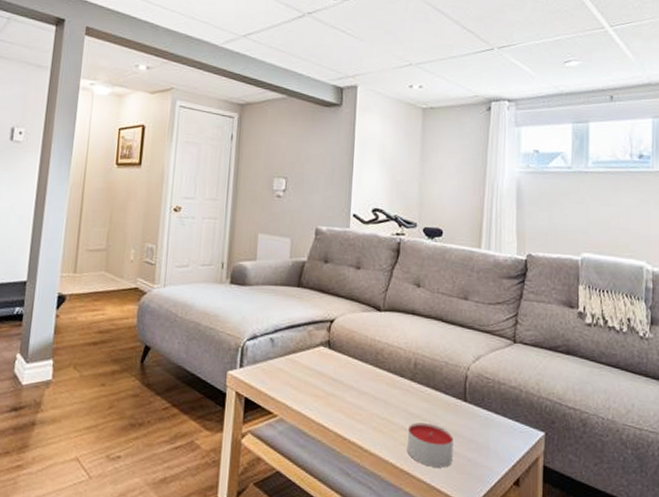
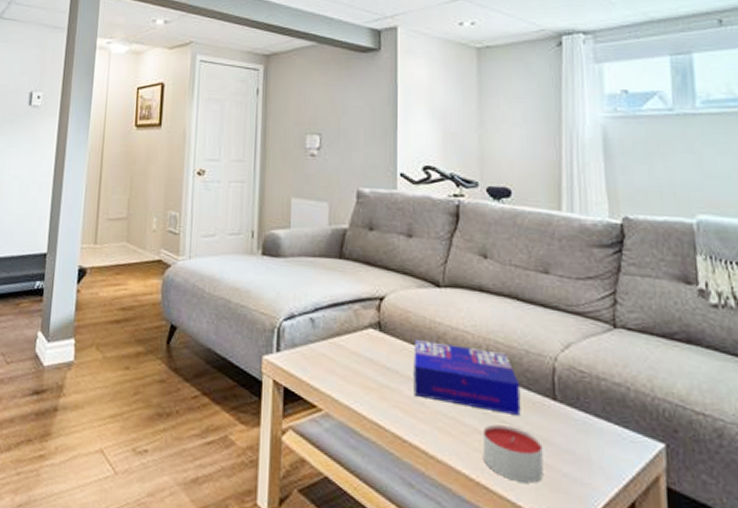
board game: none [354,355,440,414] -> present [414,340,521,415]

